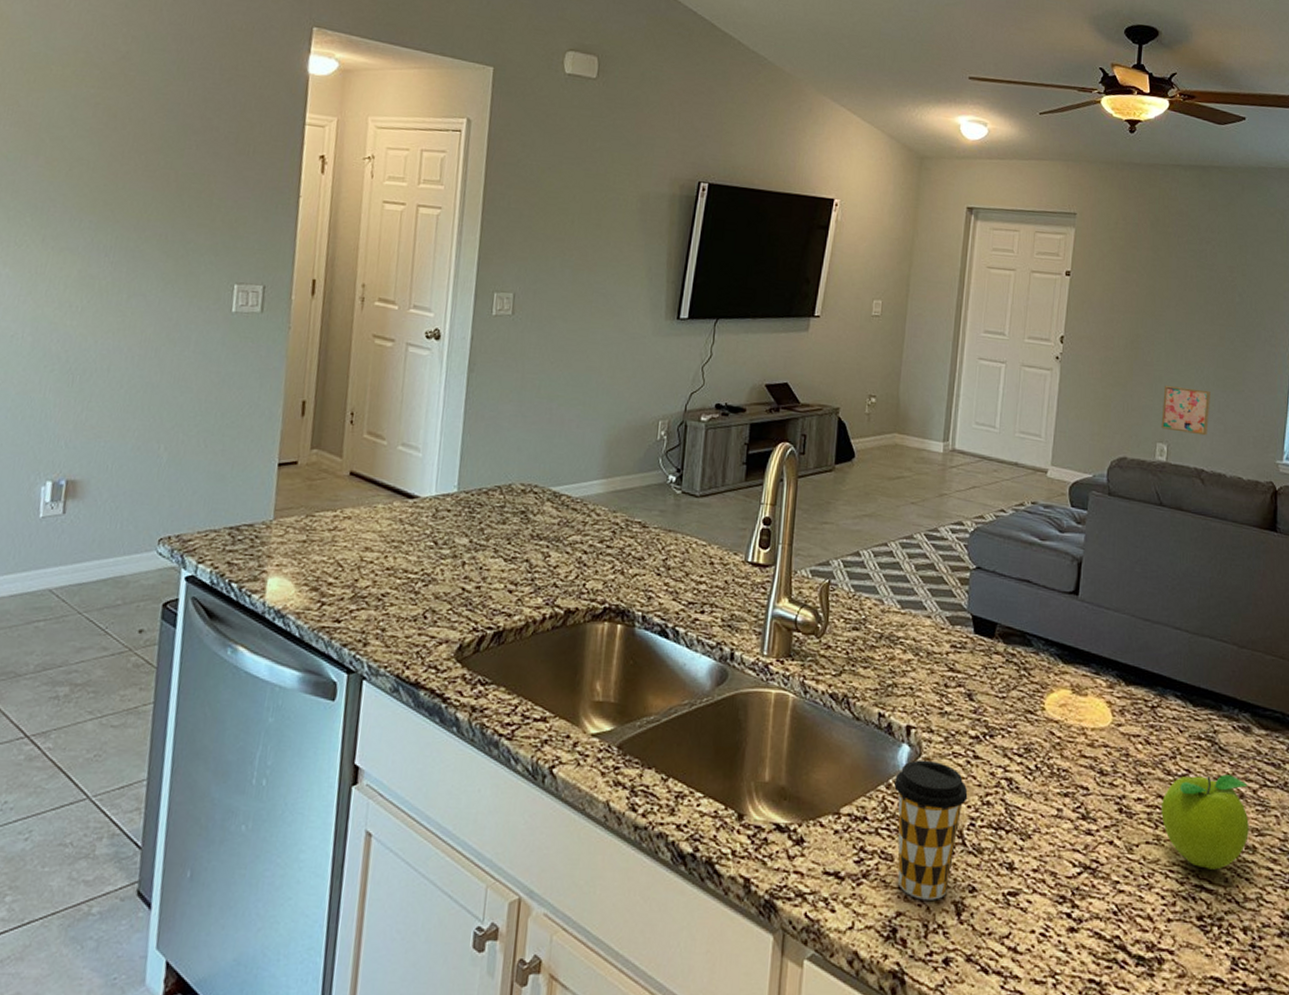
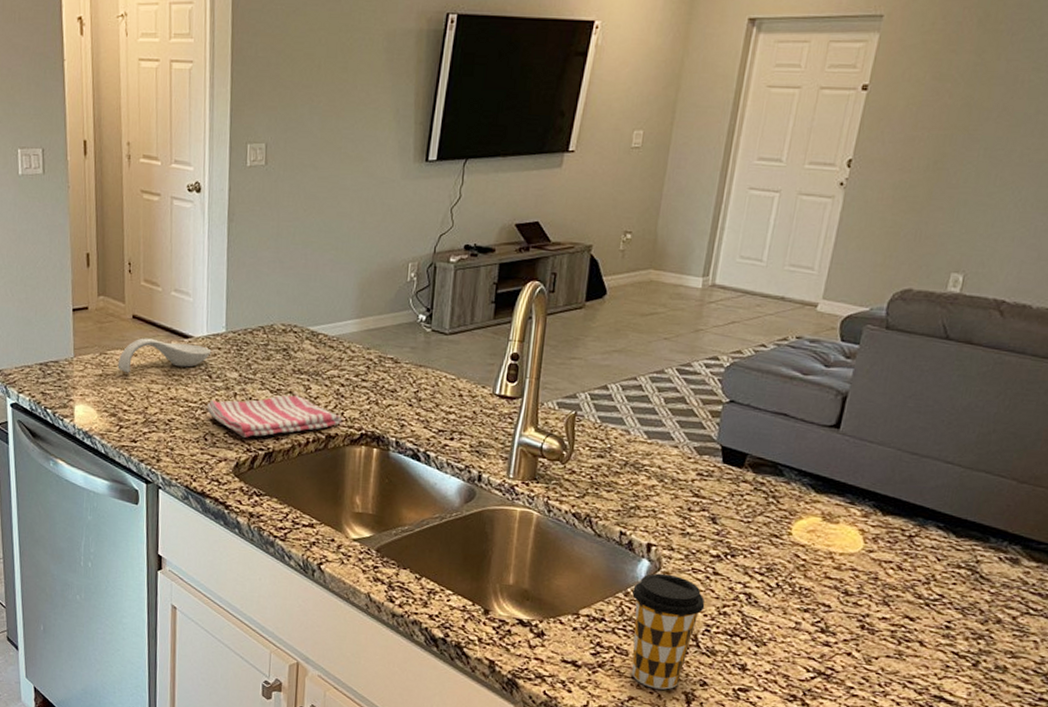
spoon rest: none [325,497,440,539] -> present [117,338,212,373]
dish towel: none [429,564,584,615] -> present [207,395,343,438]
wall art: present [1161,385,1211,436] -> none [958,209,1027,264]
fruit: present [1161,774,1249,870] -> none [906,601,1008,684]

